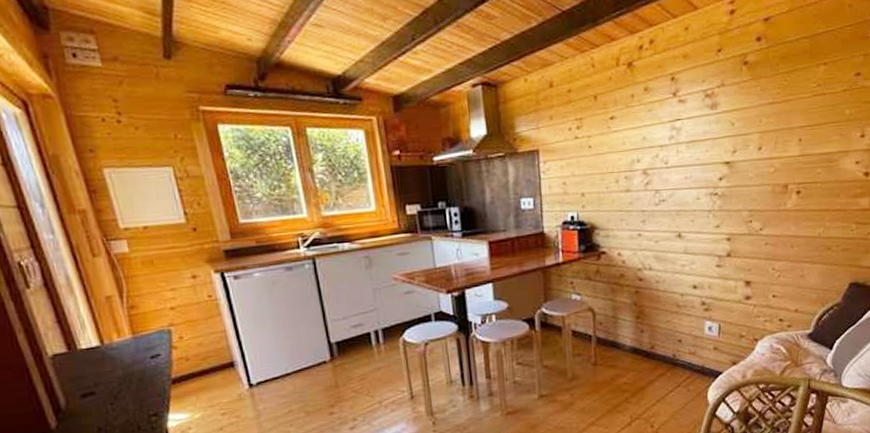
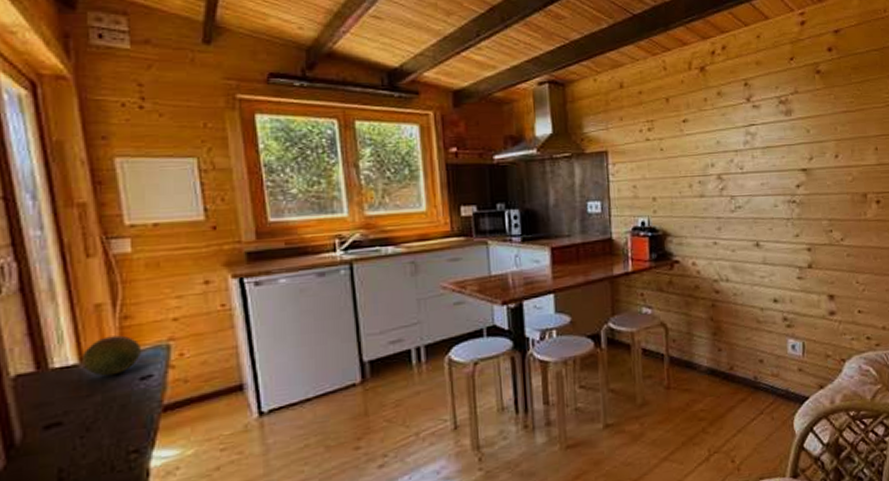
fruit: none [102,322,149,355] -> present [82,335,142,376]

